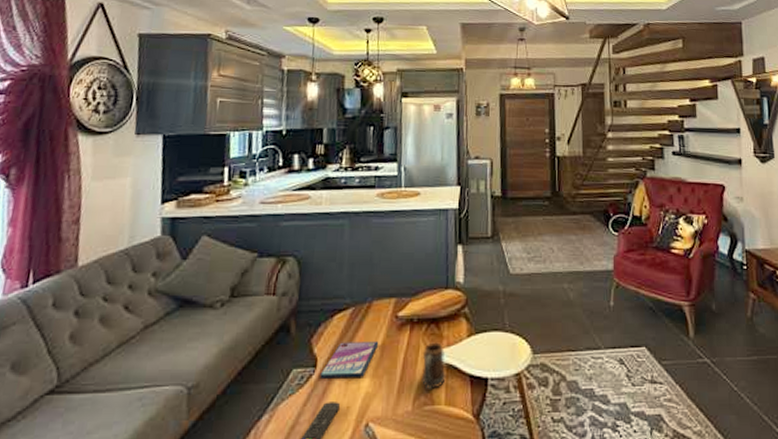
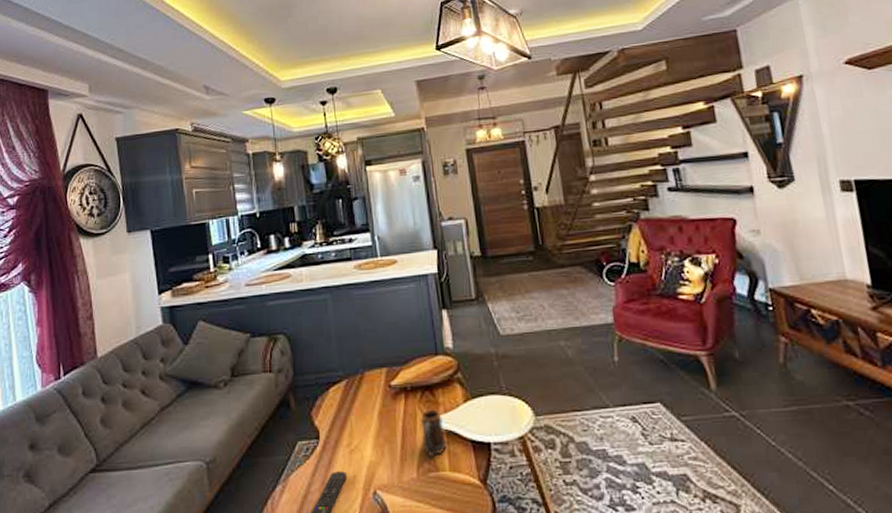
video game case: present [320,340,379,378] -> none [324,410,376,450]

